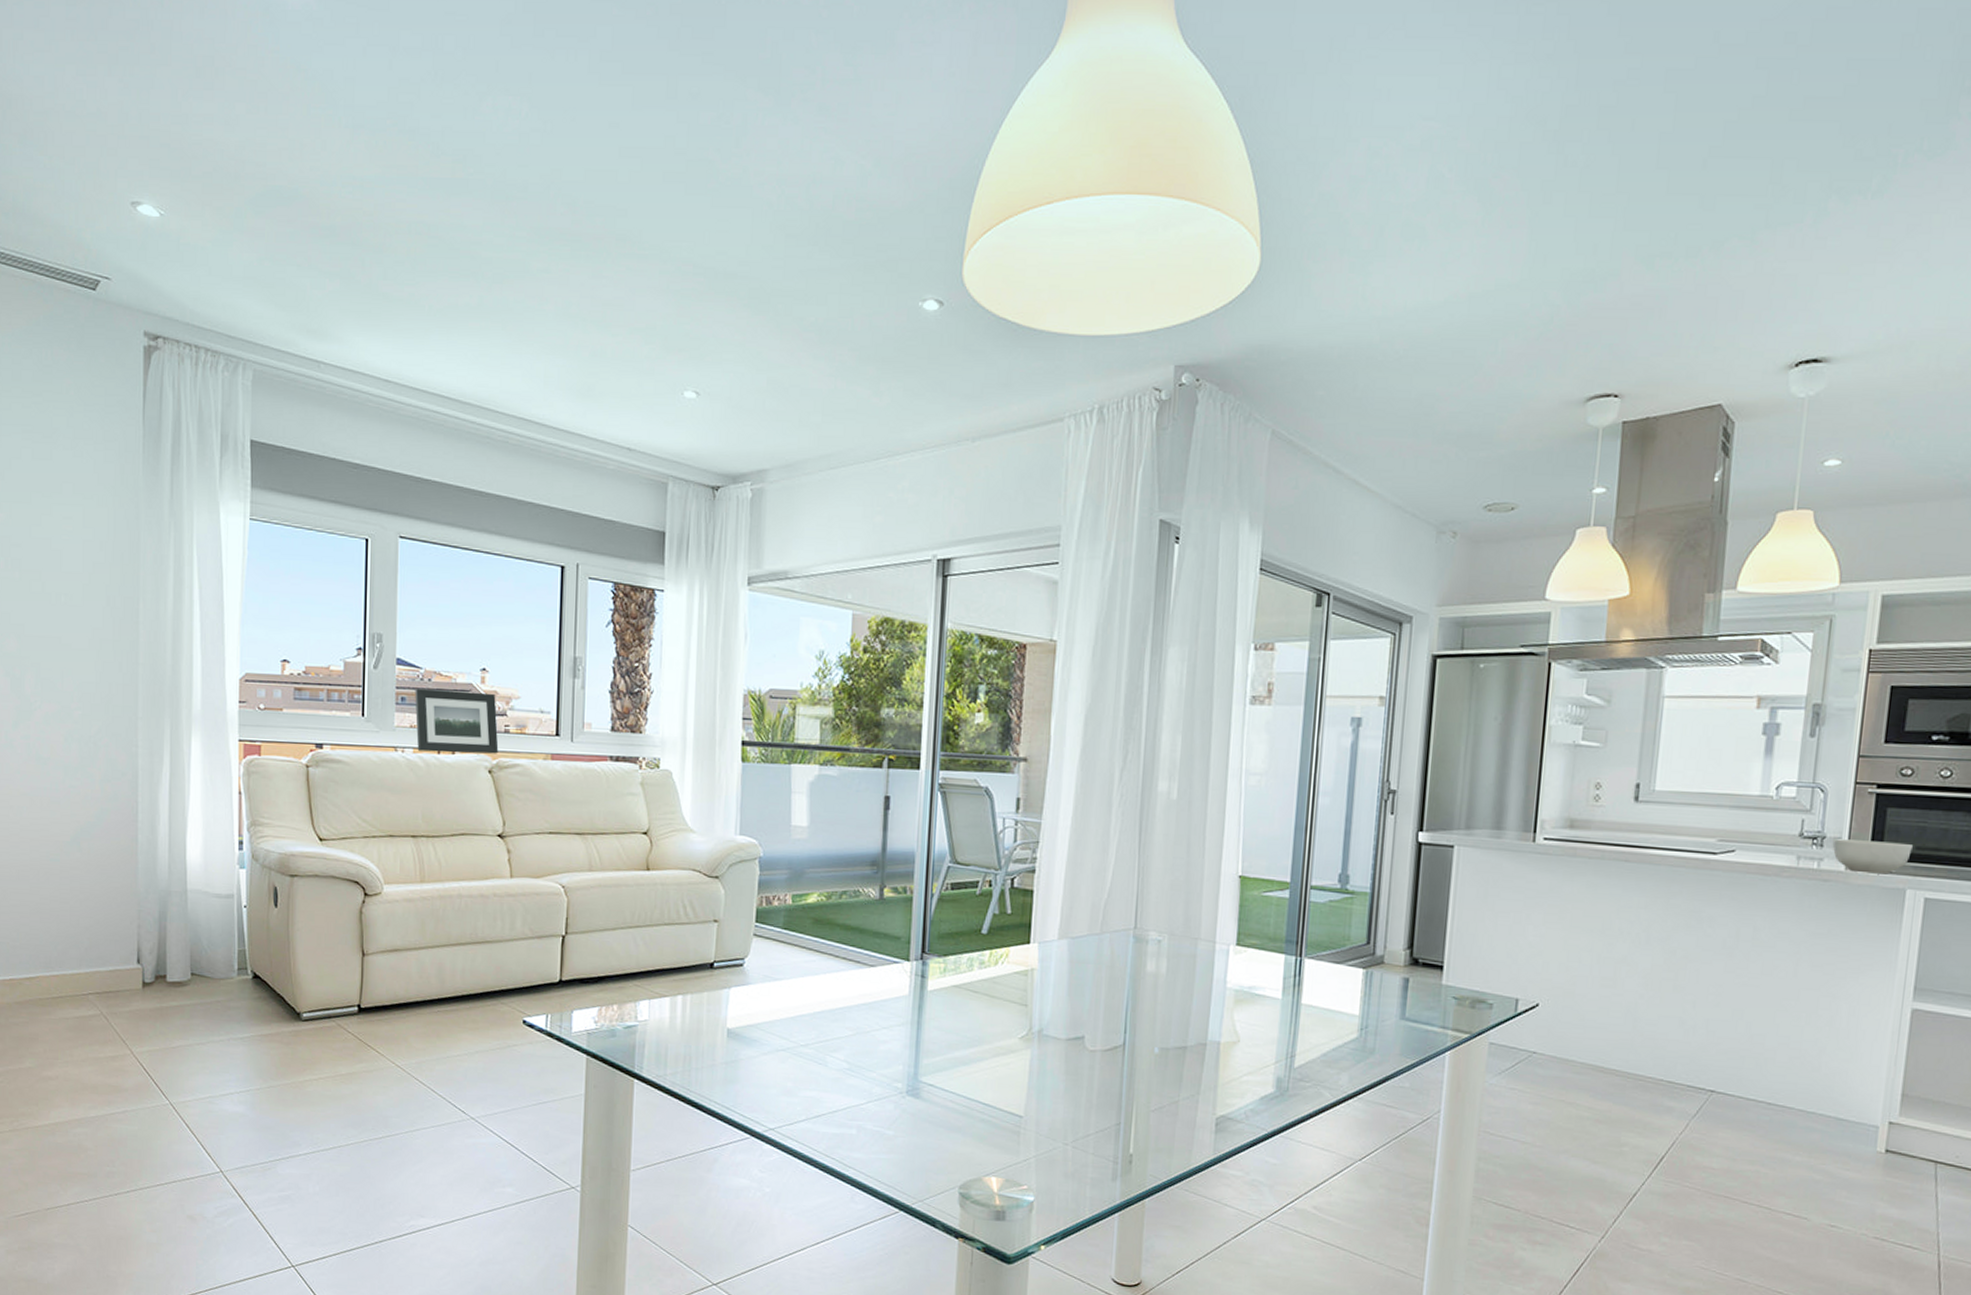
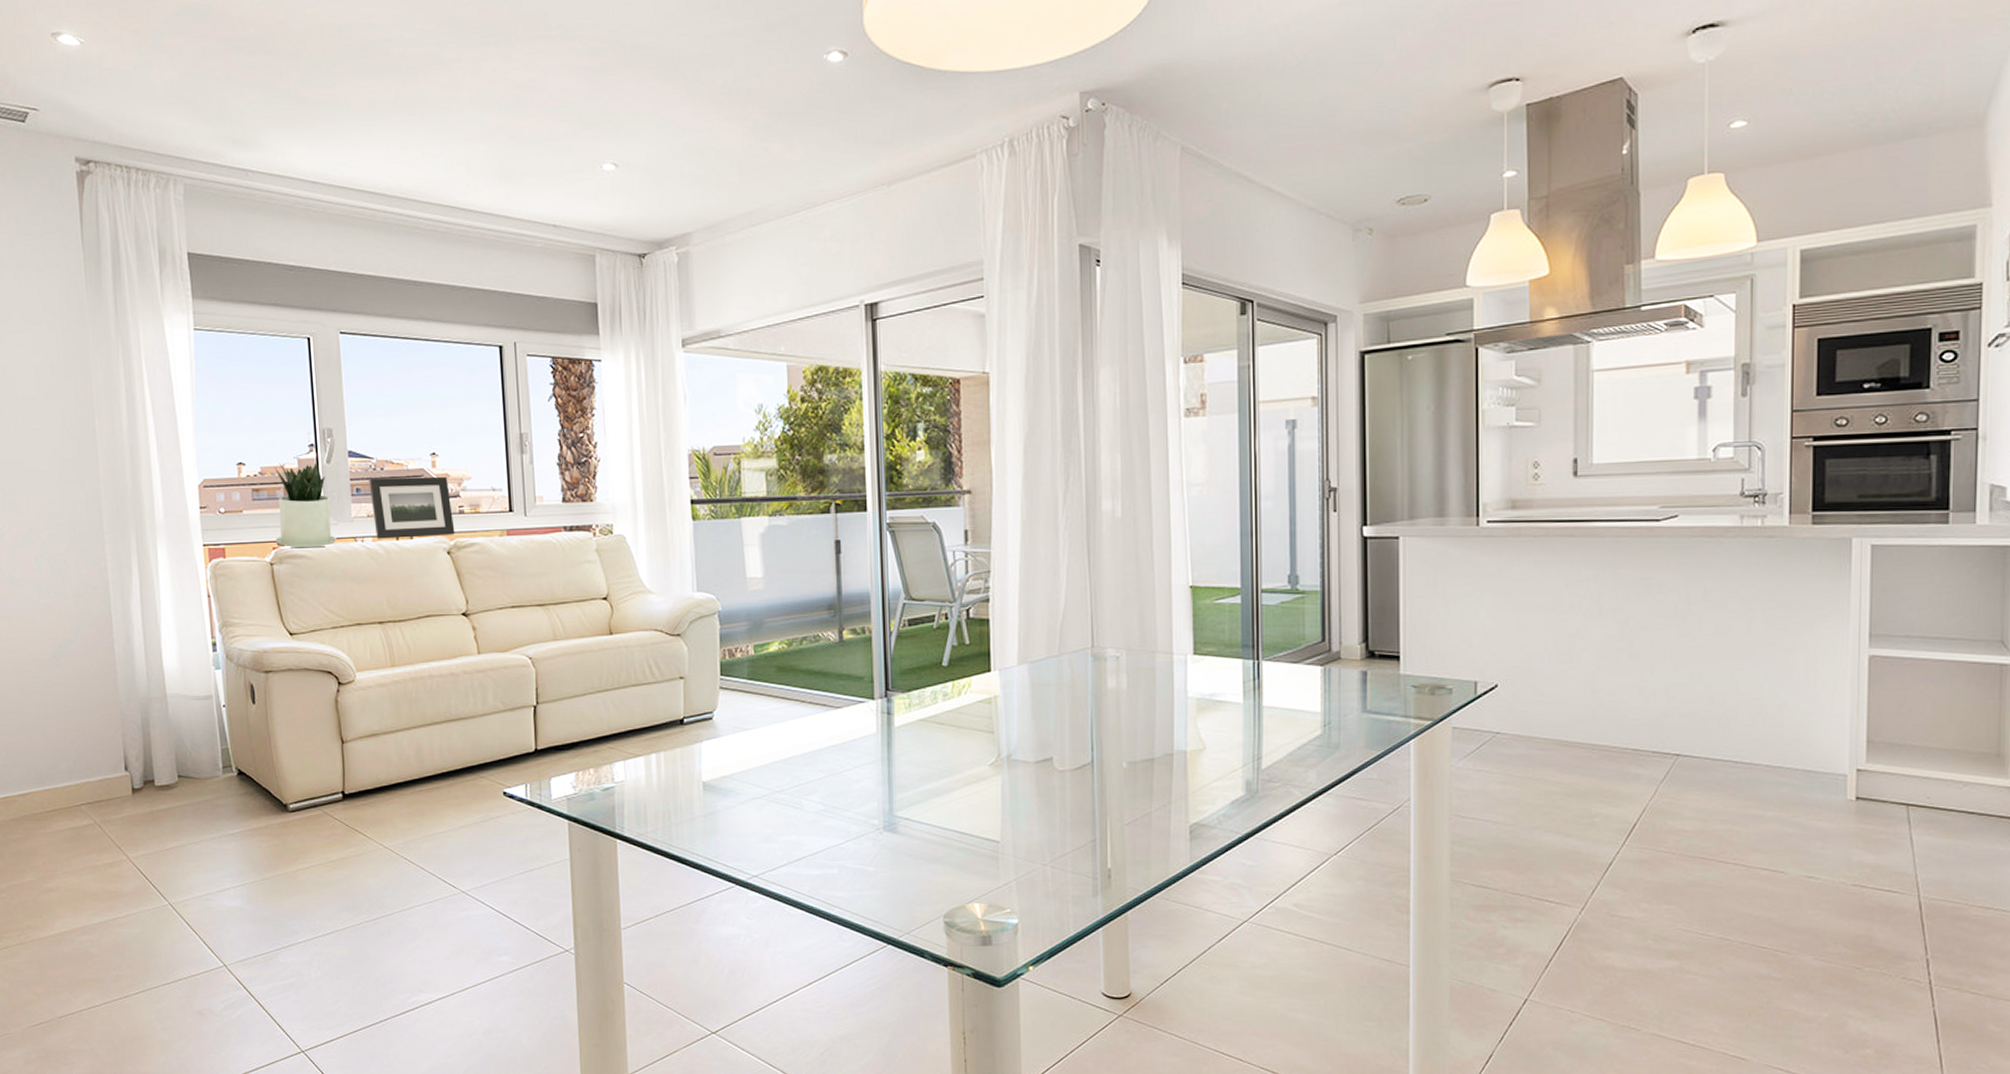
planter: none [313,663,376,754] -> present [274,462,336,549]
bowl: present [1832,839,1913,875] -> none [1774,492,1854,526]

